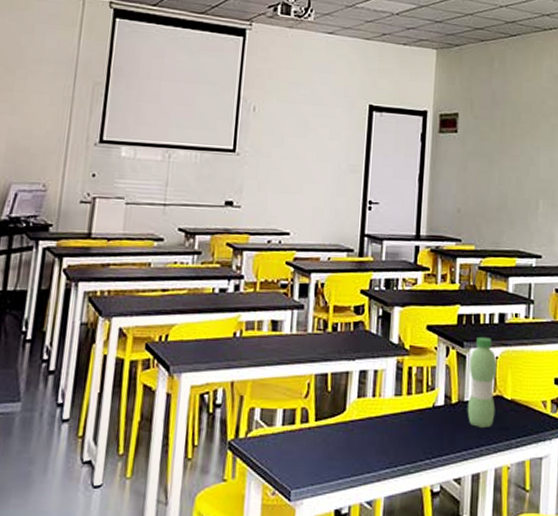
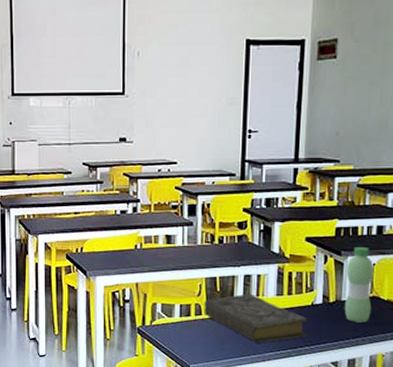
book: none [311,393,429,456] -> present [204,293,308,343]

